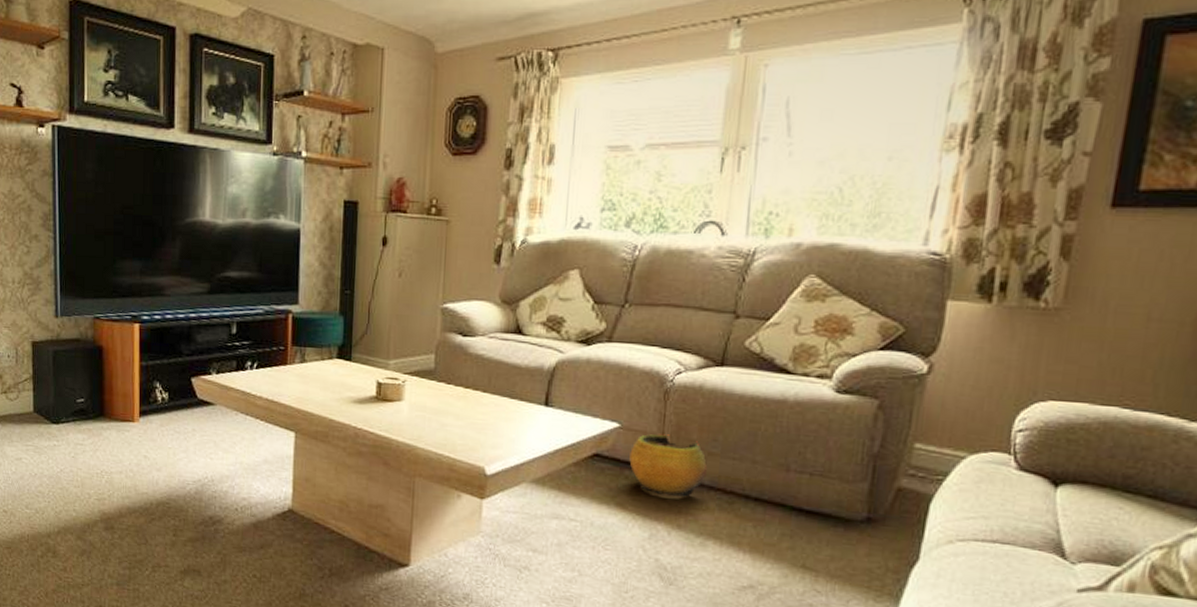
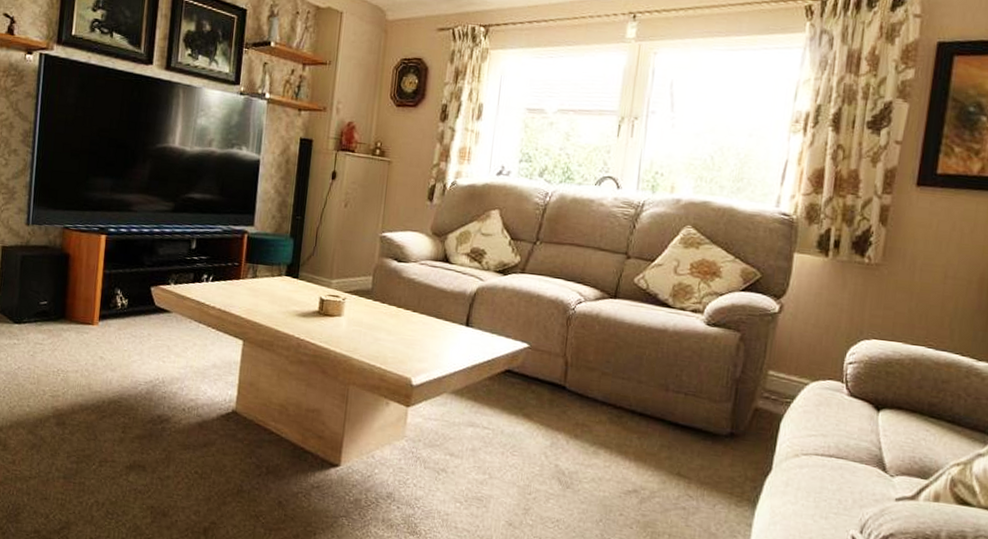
clay pot: present [629,434,707,497] -> none [536,354,601,411]

